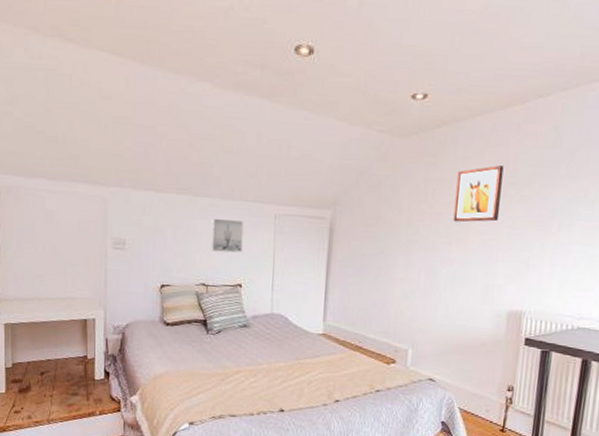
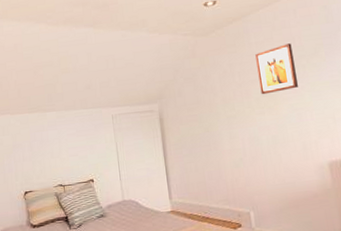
wall art: present [211,218,244,253] -> none [60,125,90,155]

